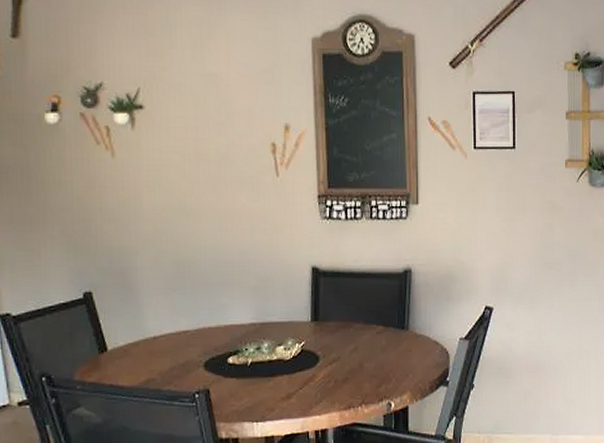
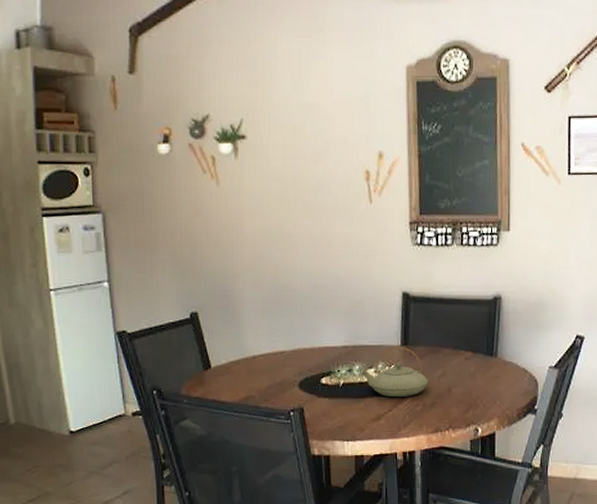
teapot: none [270,323,340,374] -> present [361,347,429,397]

